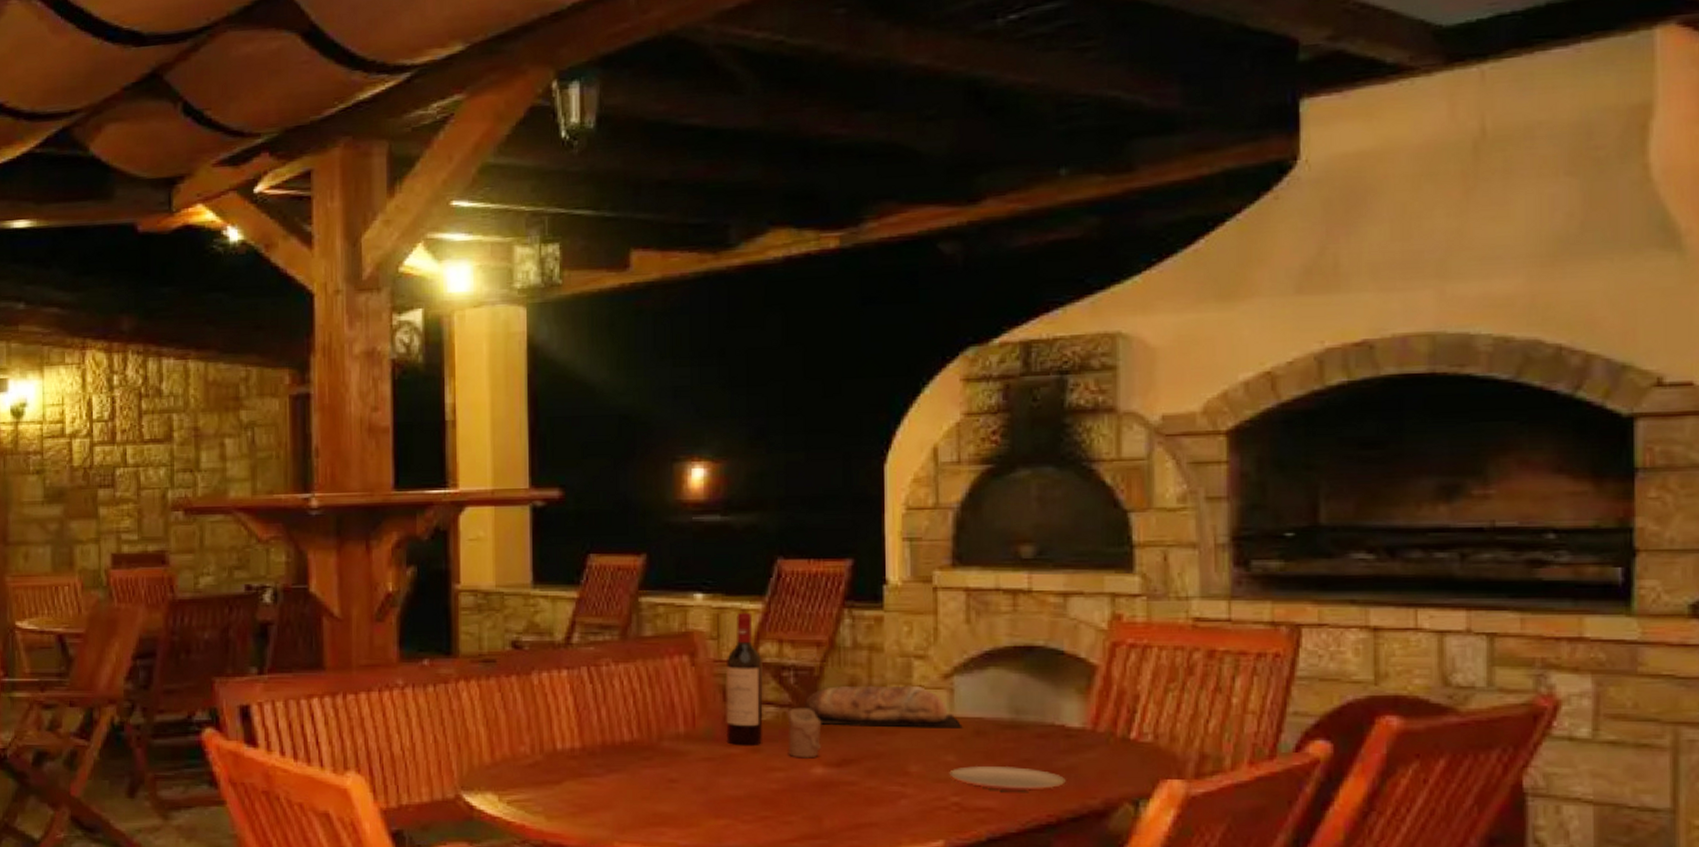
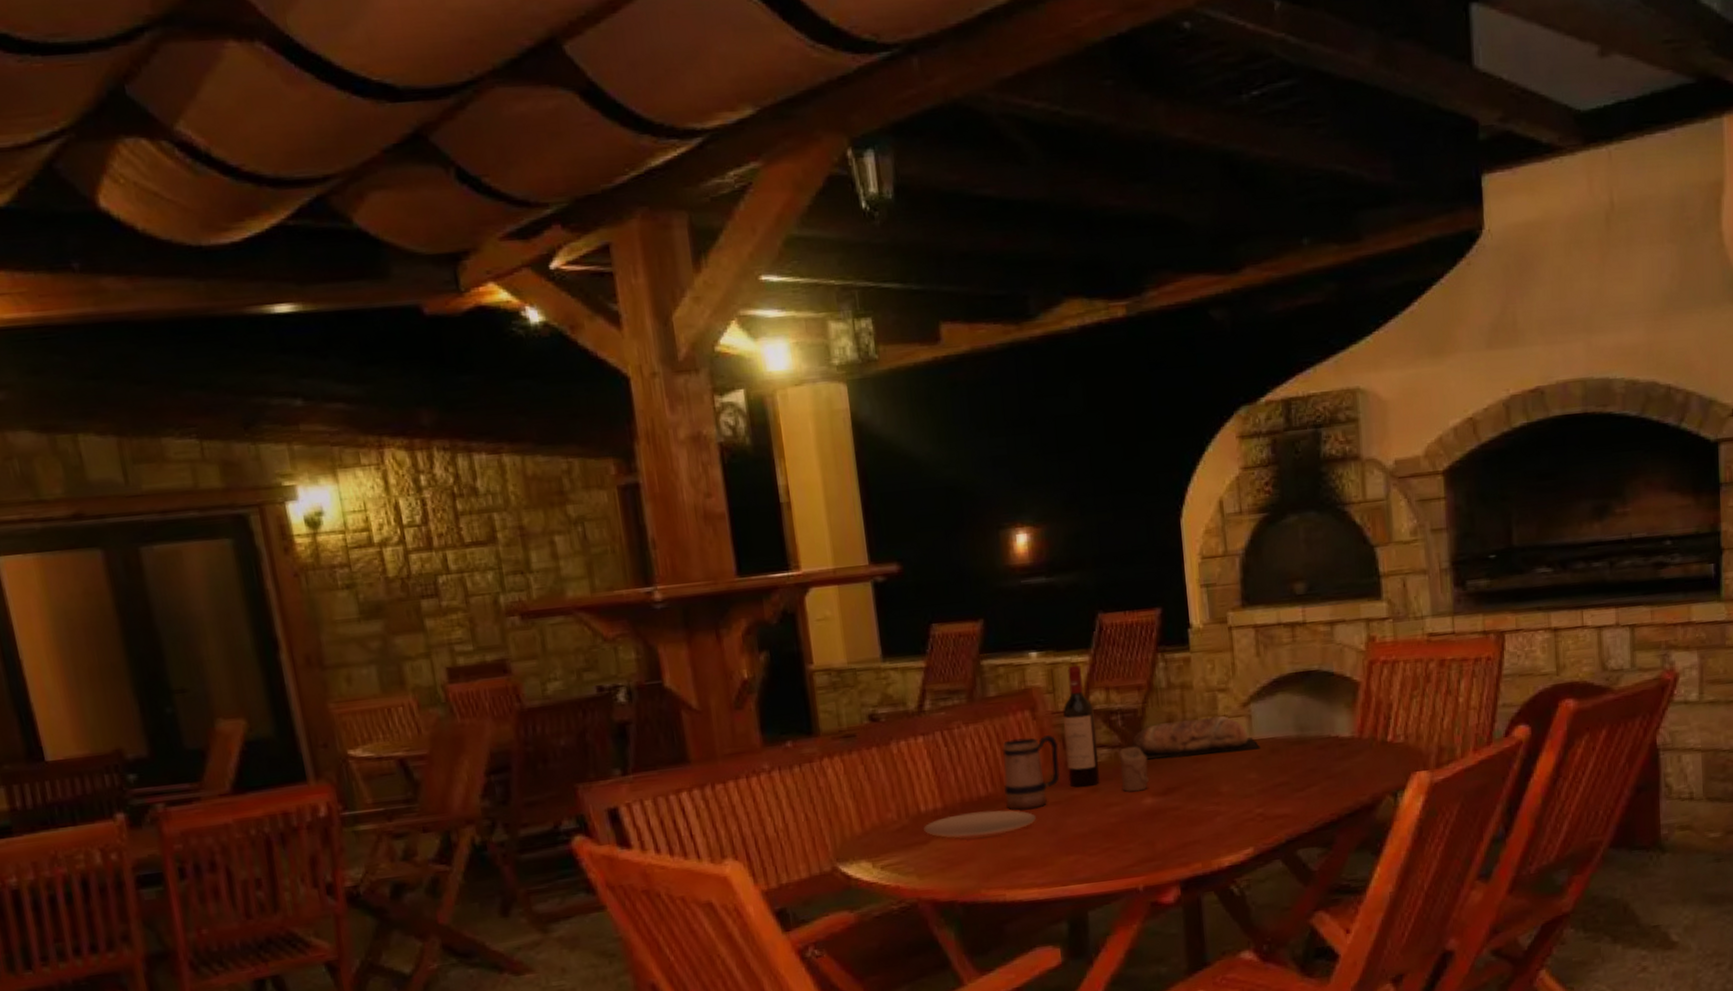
plate: none [558,757,684,787] -> present [924,810,1036,840]
beer mug: none [650,684,718,764] -> present [1002,735,1060,811]
plate: present [949,766,1066,792] -> none [1253,776,1342,799]

